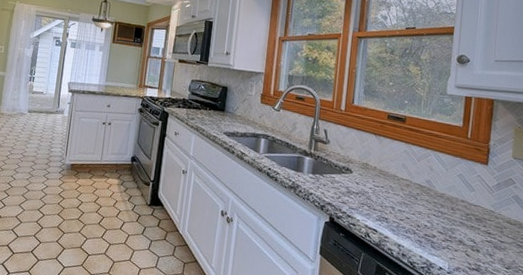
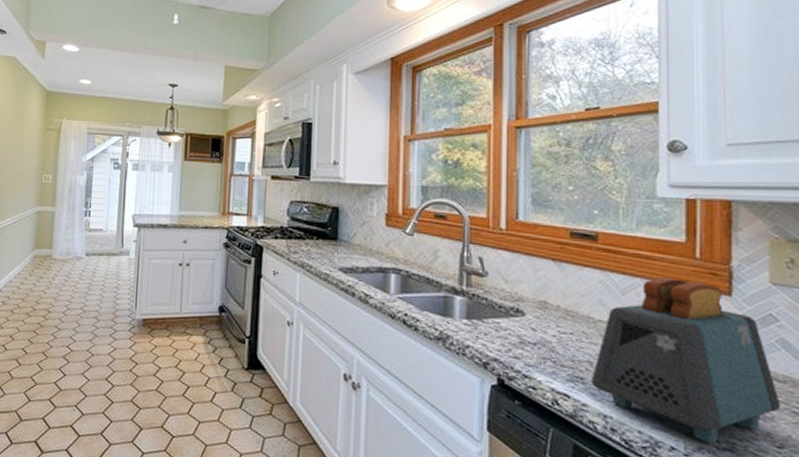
toaster: none [392,150,511,266] -> present [590,276,781,444]

